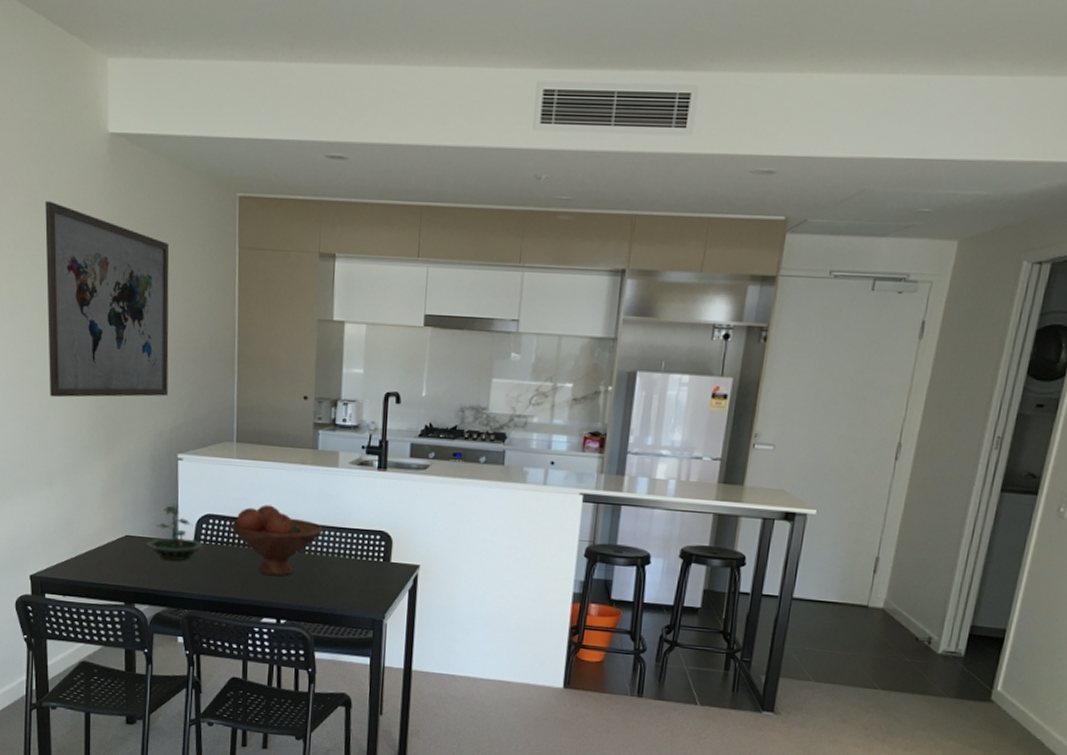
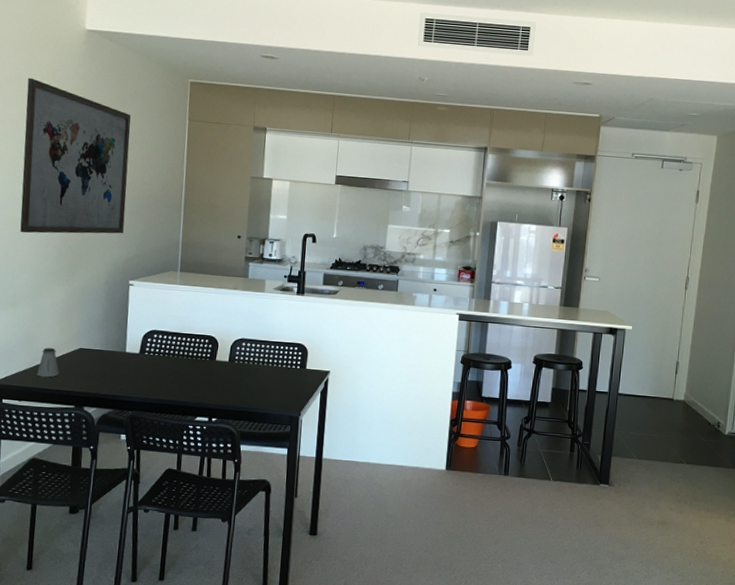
saltshaker: none [81,535,105,570] -> present [37,348,59,378]
terrarium: present [145,503,205,561] -> none [96,321,149,370]
fruit bowl: present [230,504,323,577] -> none [172,322,251,382]

